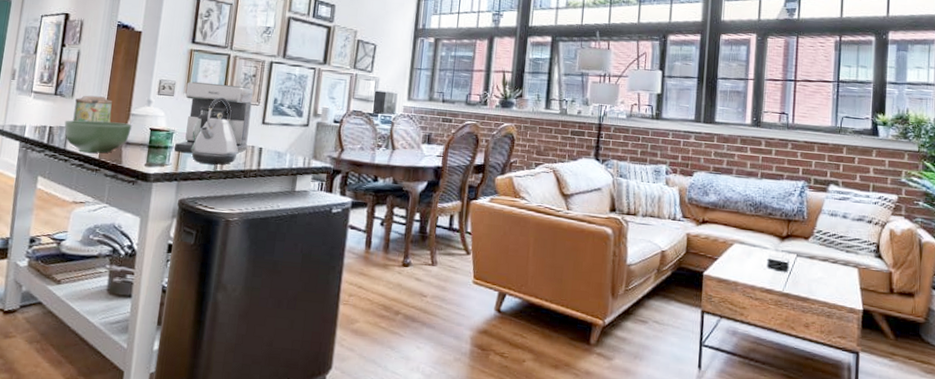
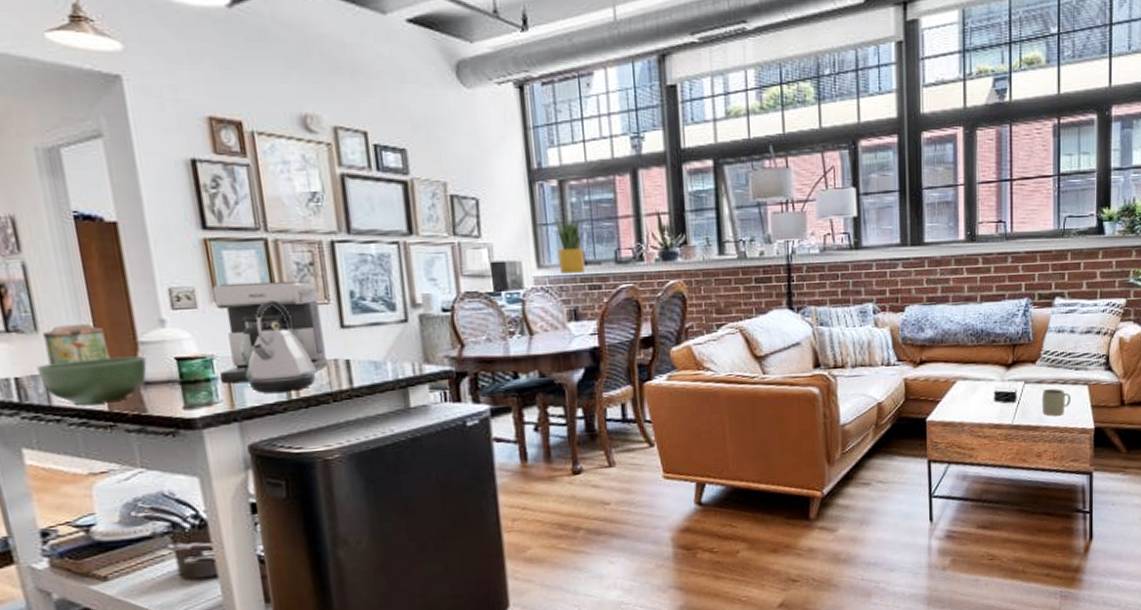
planter: none [423,64,447,108] -> present [553,216,586,274]
mug: none [812,264,841,292] -> present [1041,388,1072,416]

